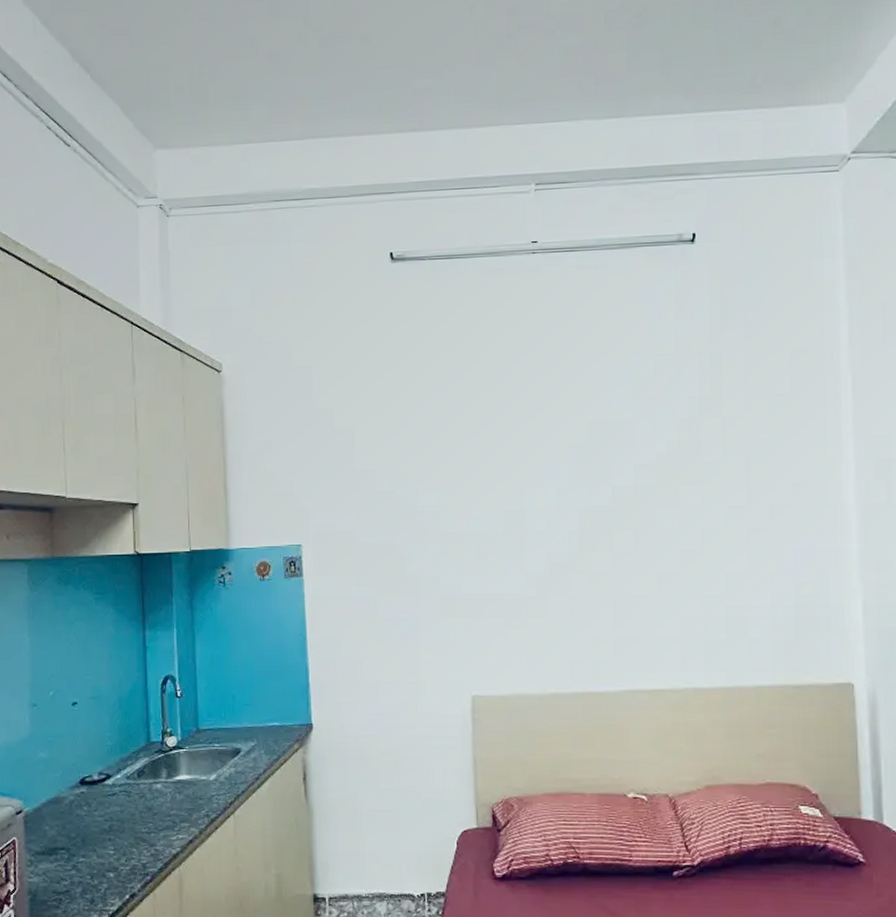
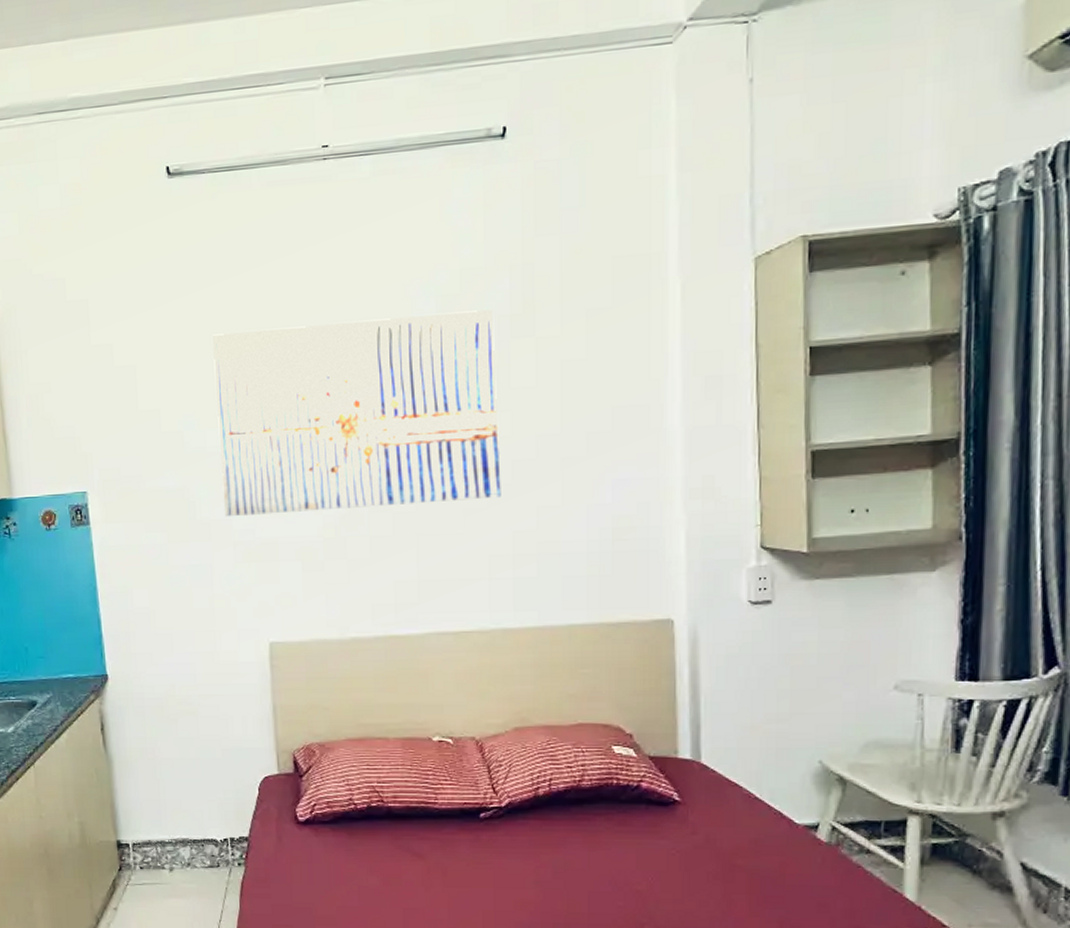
wall art: none [427,391,692,573] -> present [212,309,501,517]

